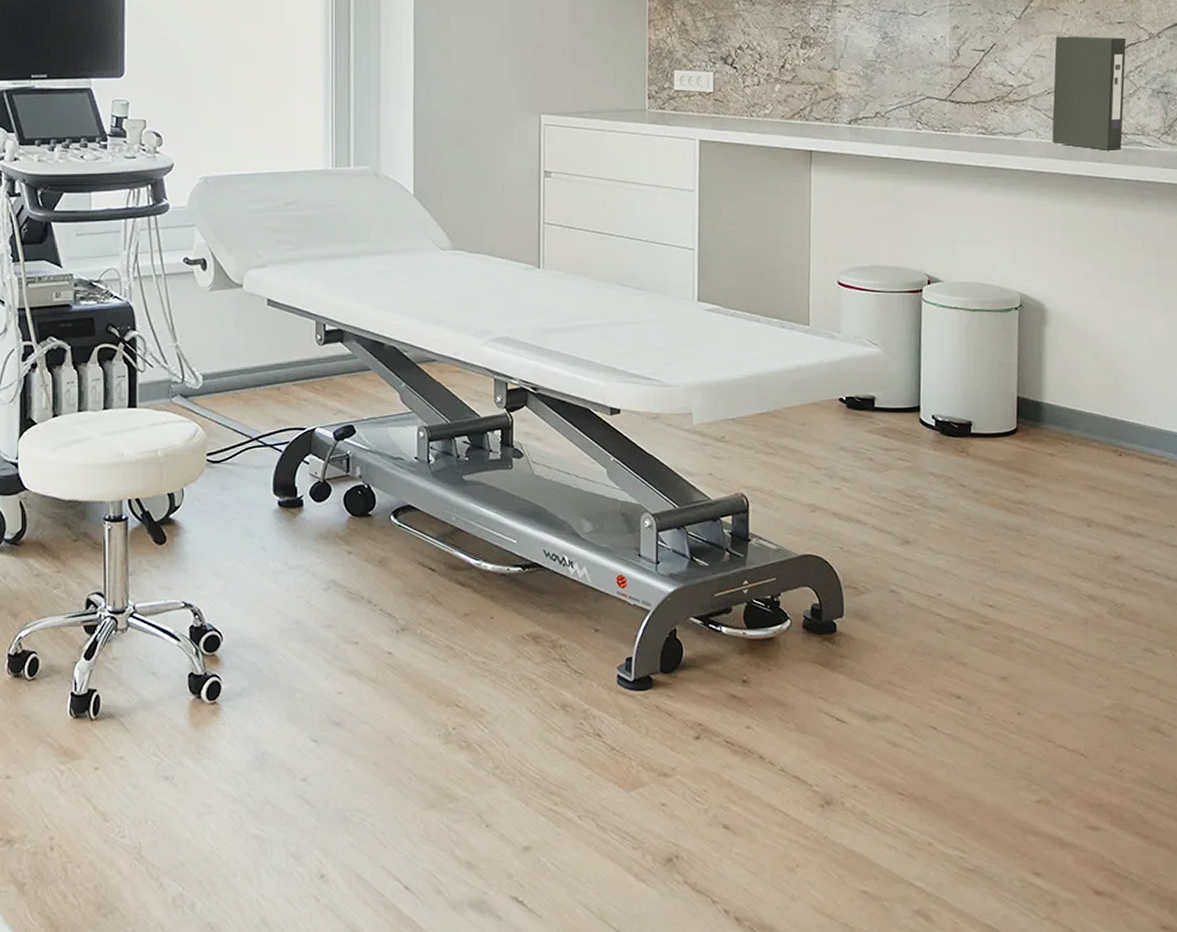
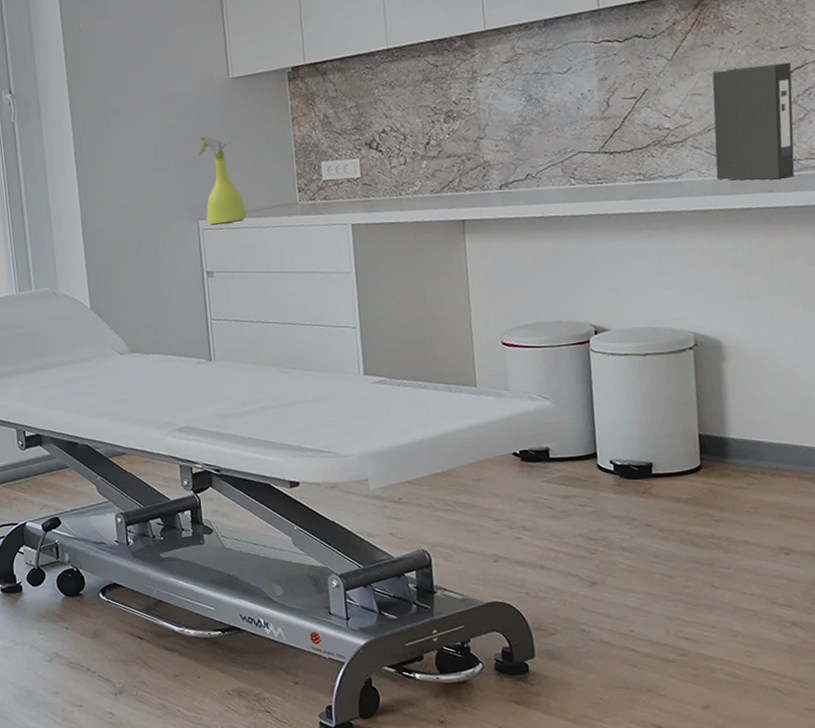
spray bottle: none [547,24,592,122] -> present [198,135,247,225]

